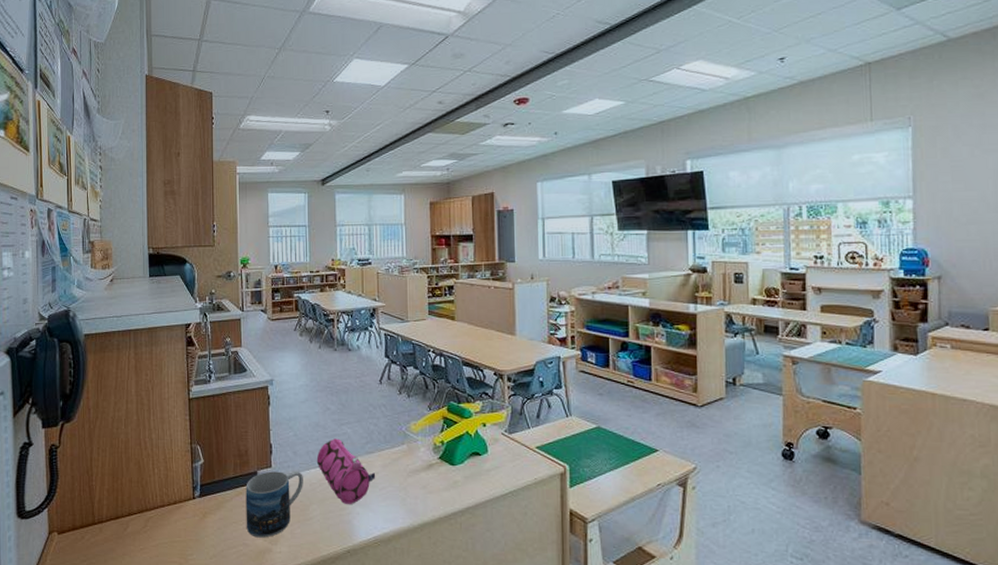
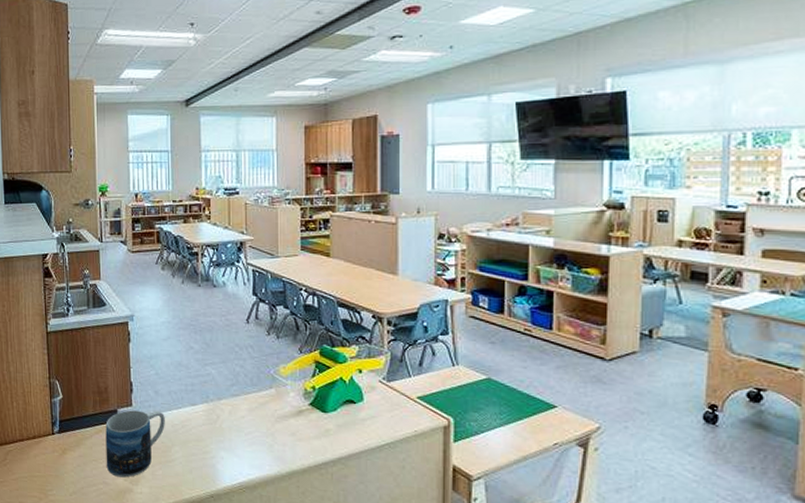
pencil case: present [316,438,376,505] -> none [179,379,242,449]

